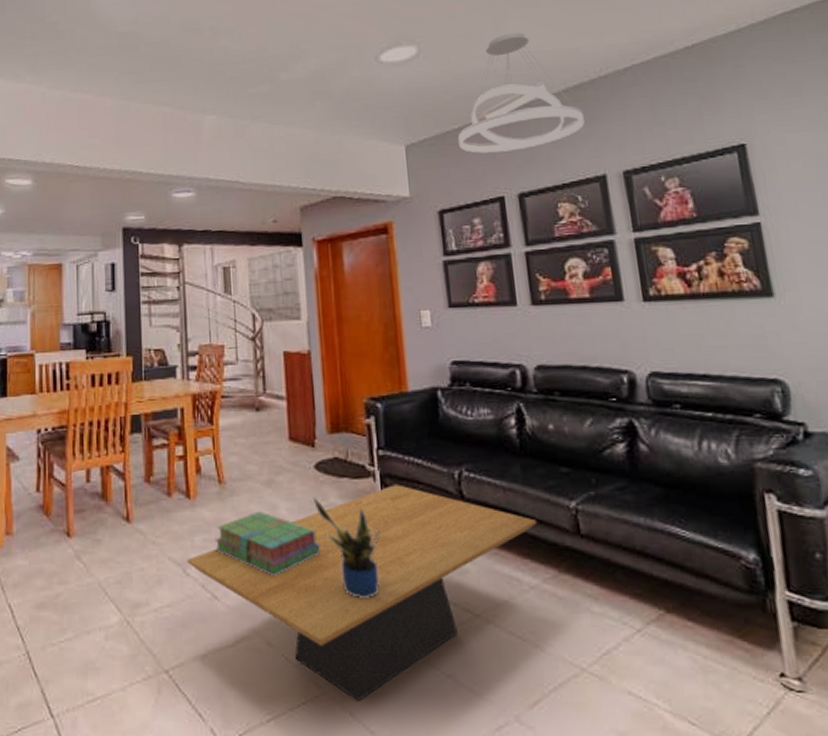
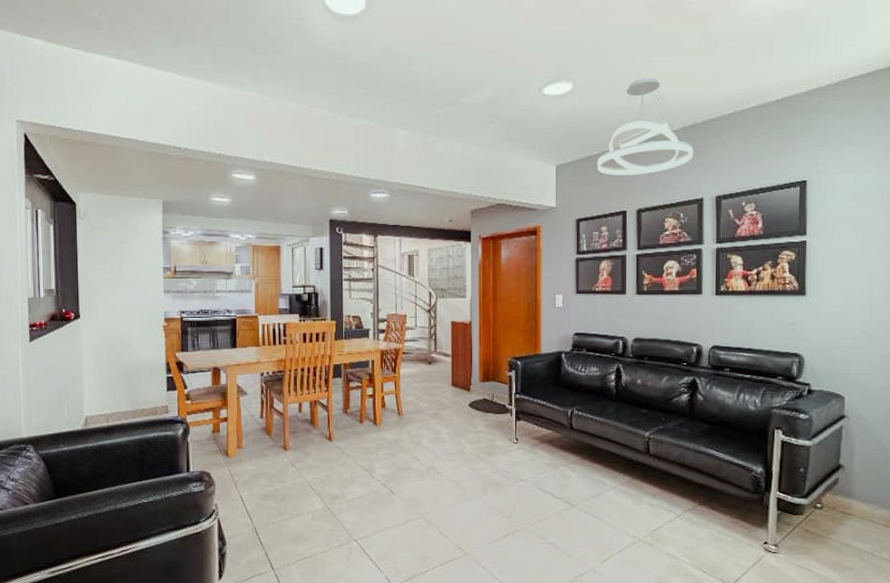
coffee table: present [187,484,536,701] -> none [373,419,621,559]
stack of books: present [214,511,320,577] -> none [393,435,469,479]
potted plant: present [313,497,380,598] -> none [467,426,512,494]

